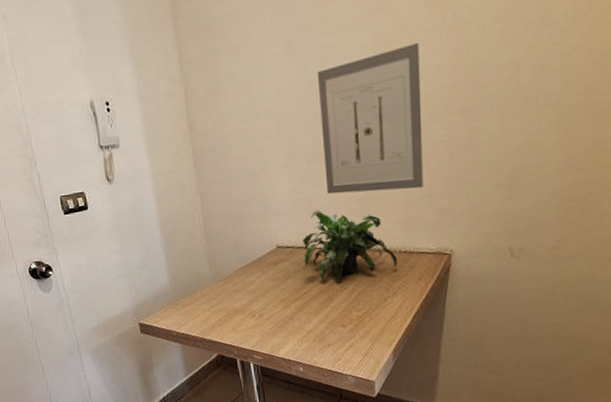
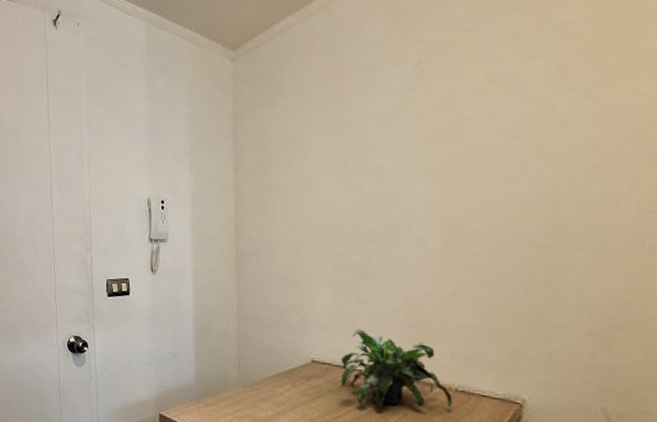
wall art: present [317,42,423,195] -> none [372,170,492,323]

